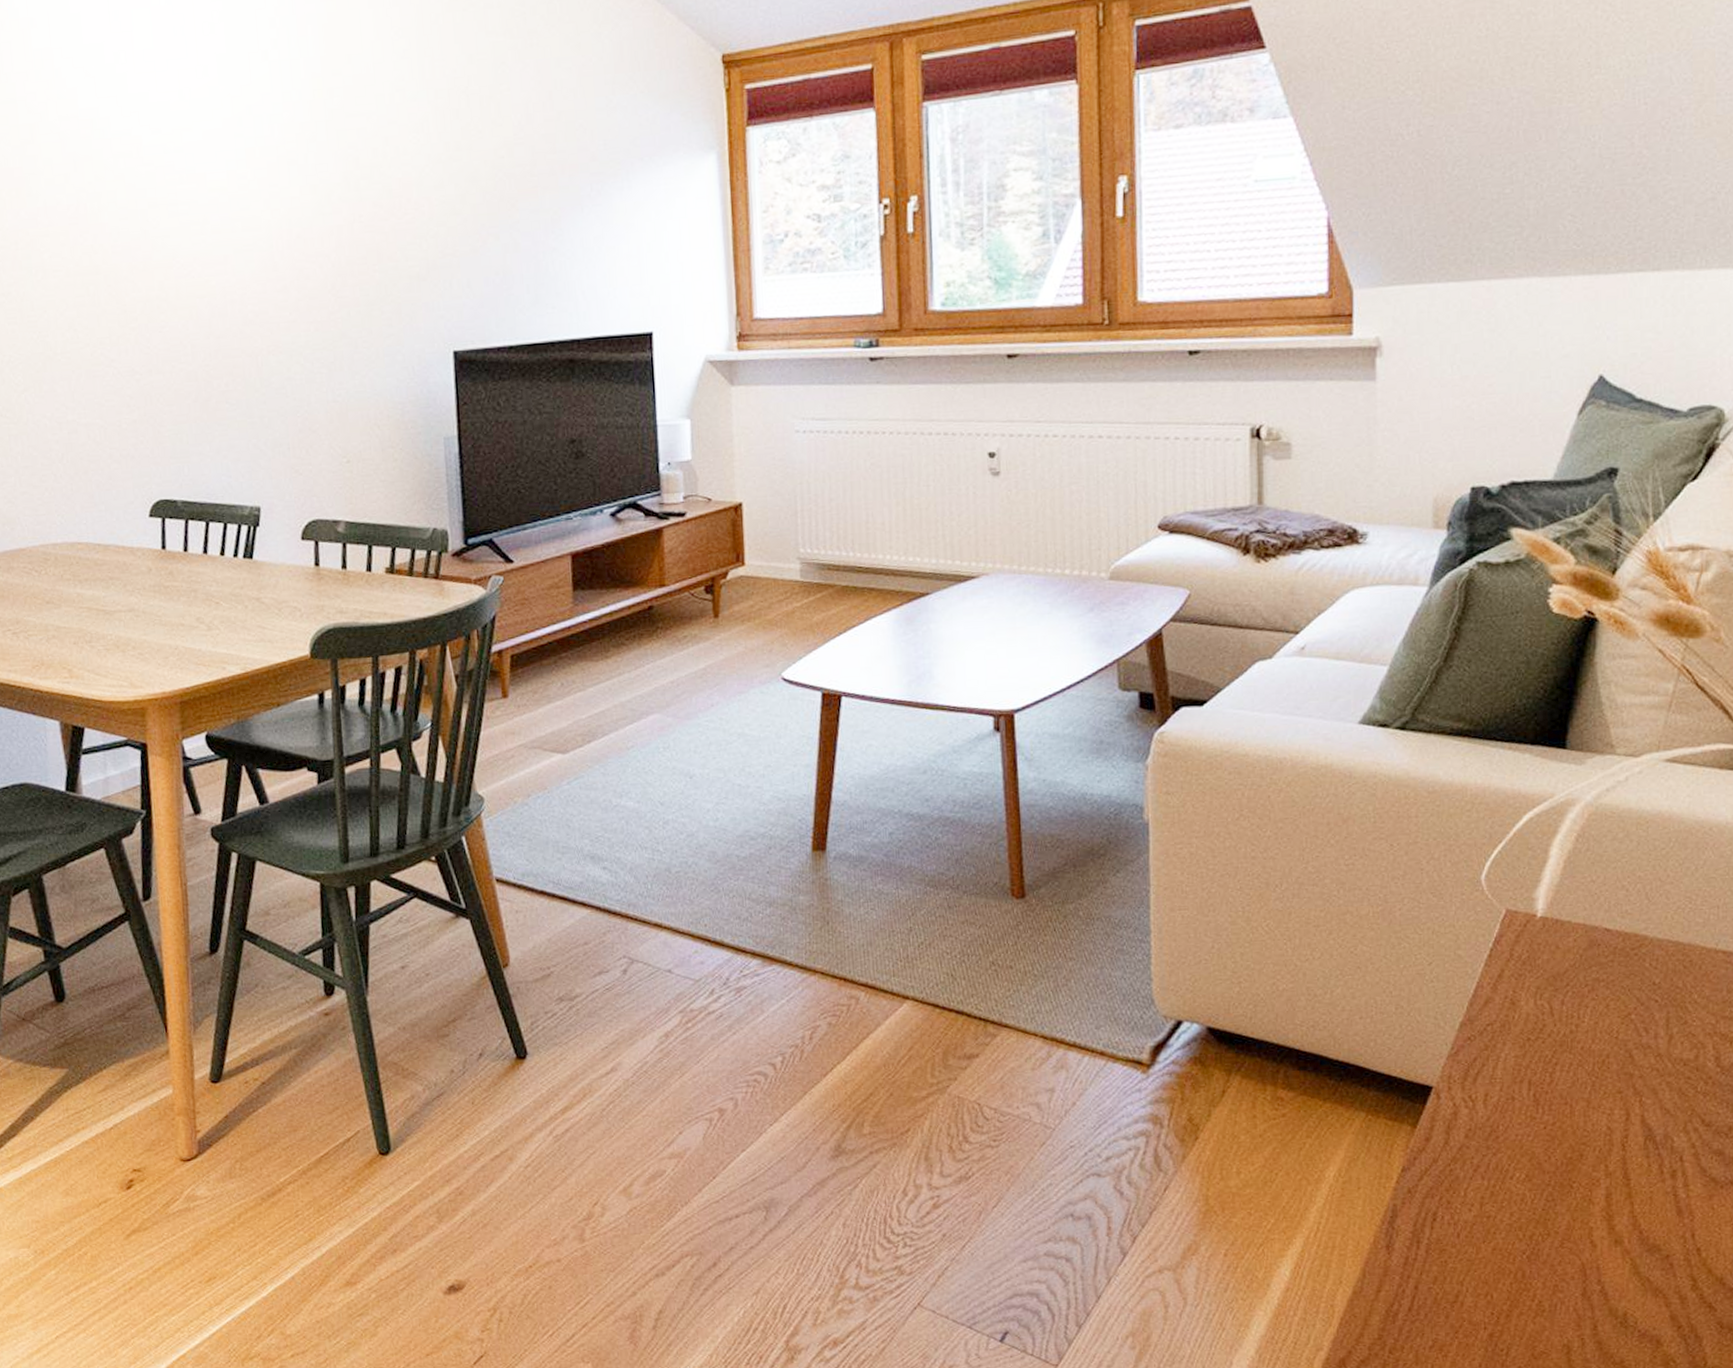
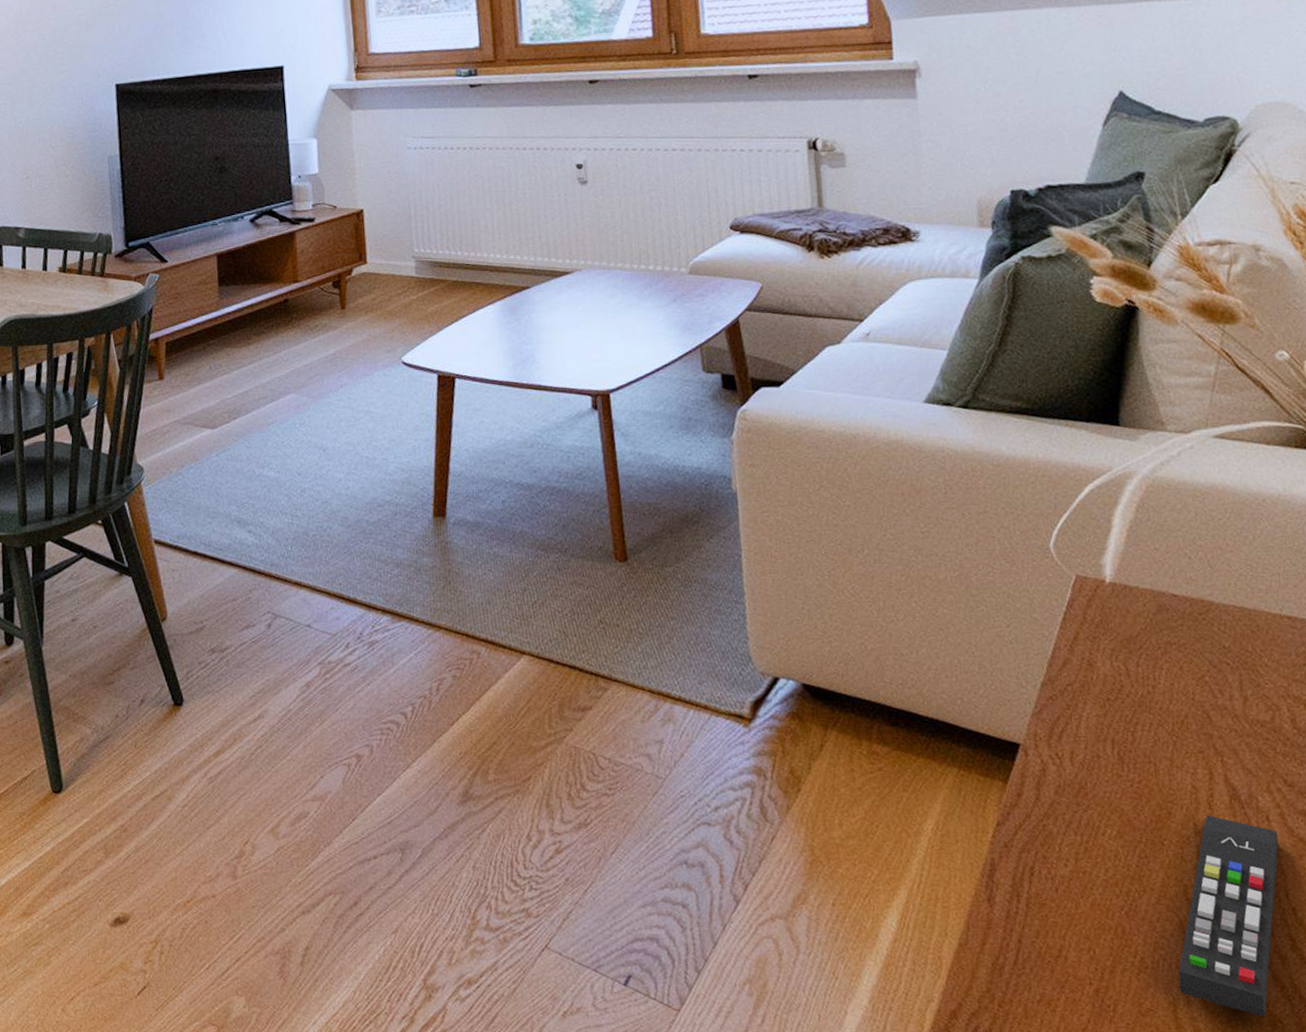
remote control: none [1574,1156,1690,1358] -> present [1178,815,1279,1018]

